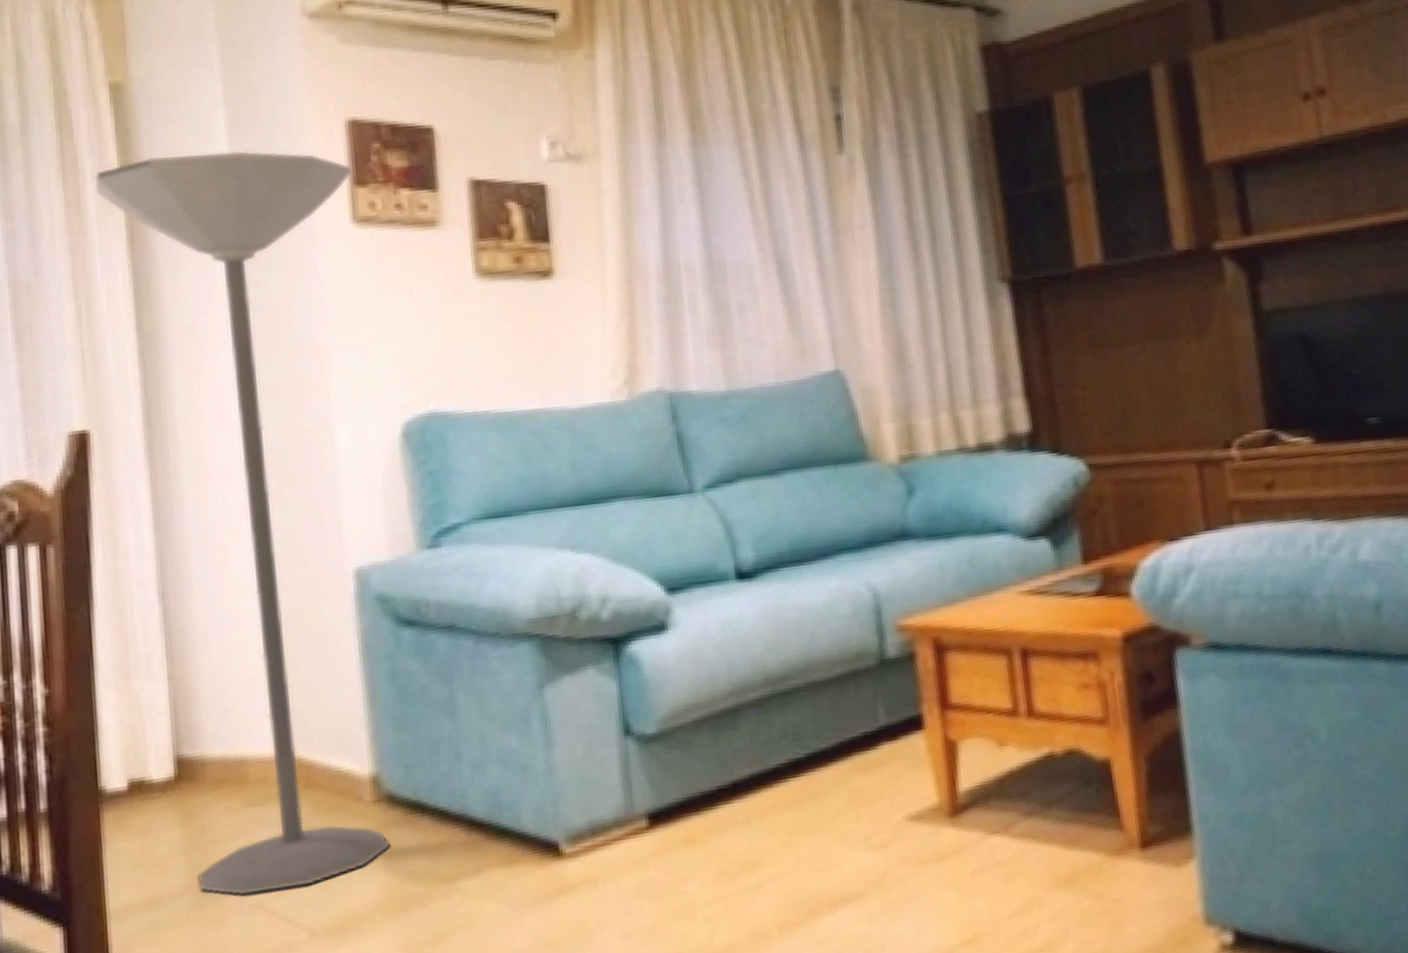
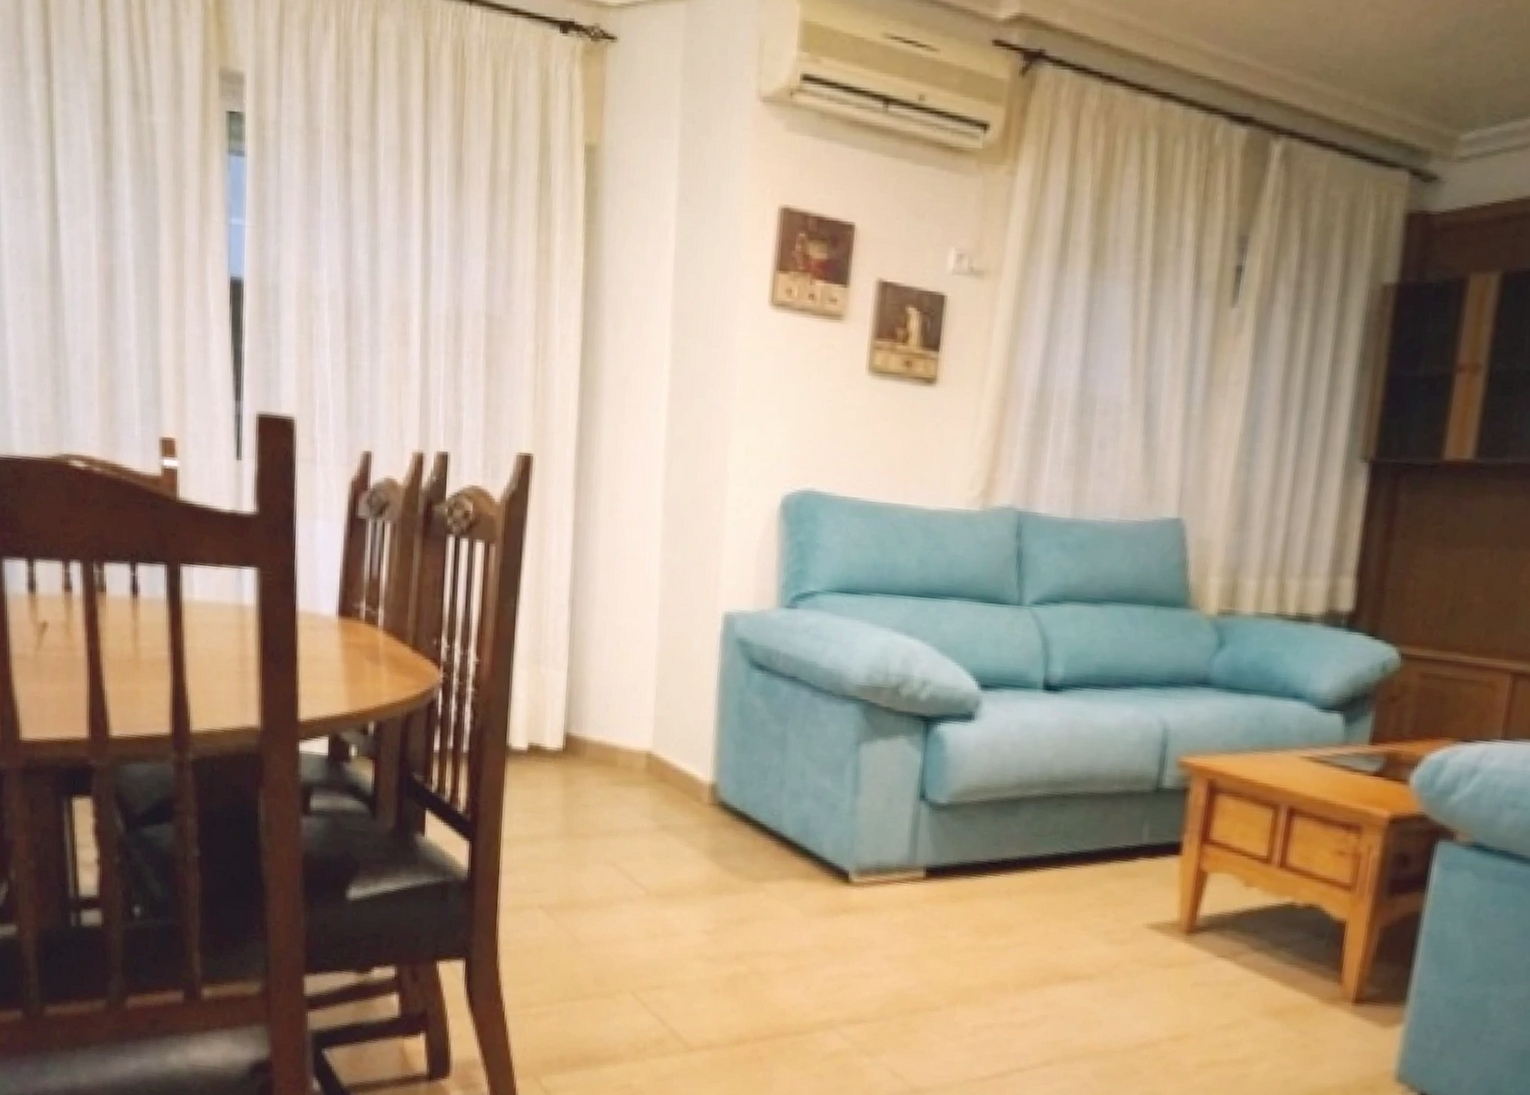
floor lamp: present [94,151,391,896] -> none [563,218,778,856]

